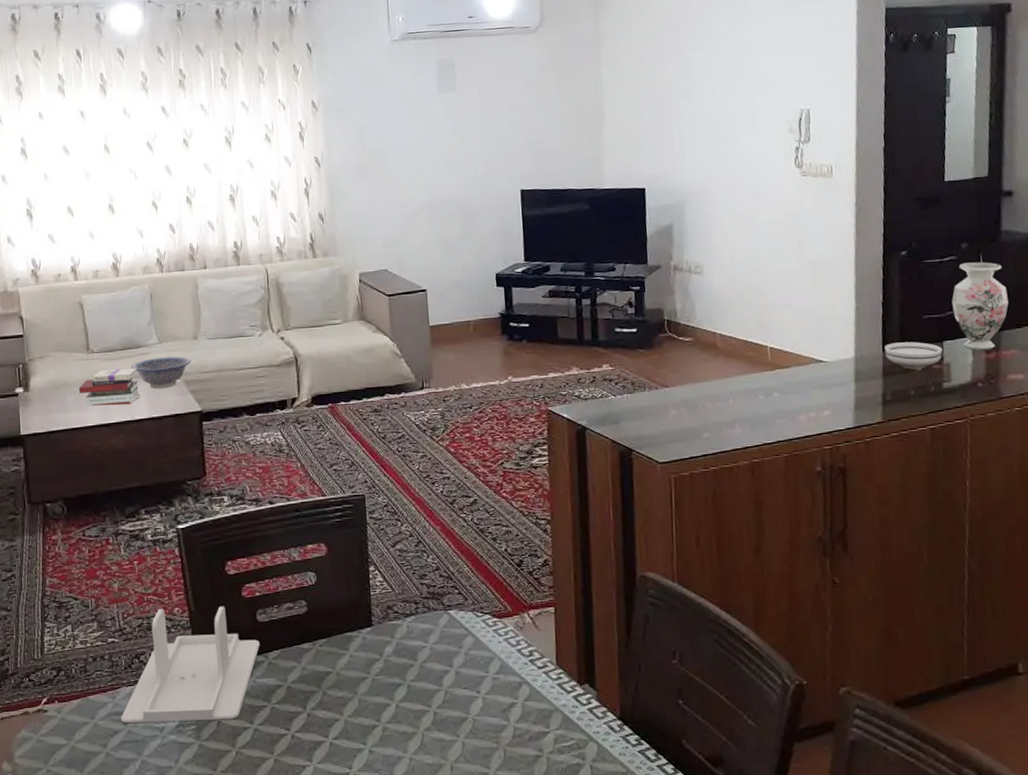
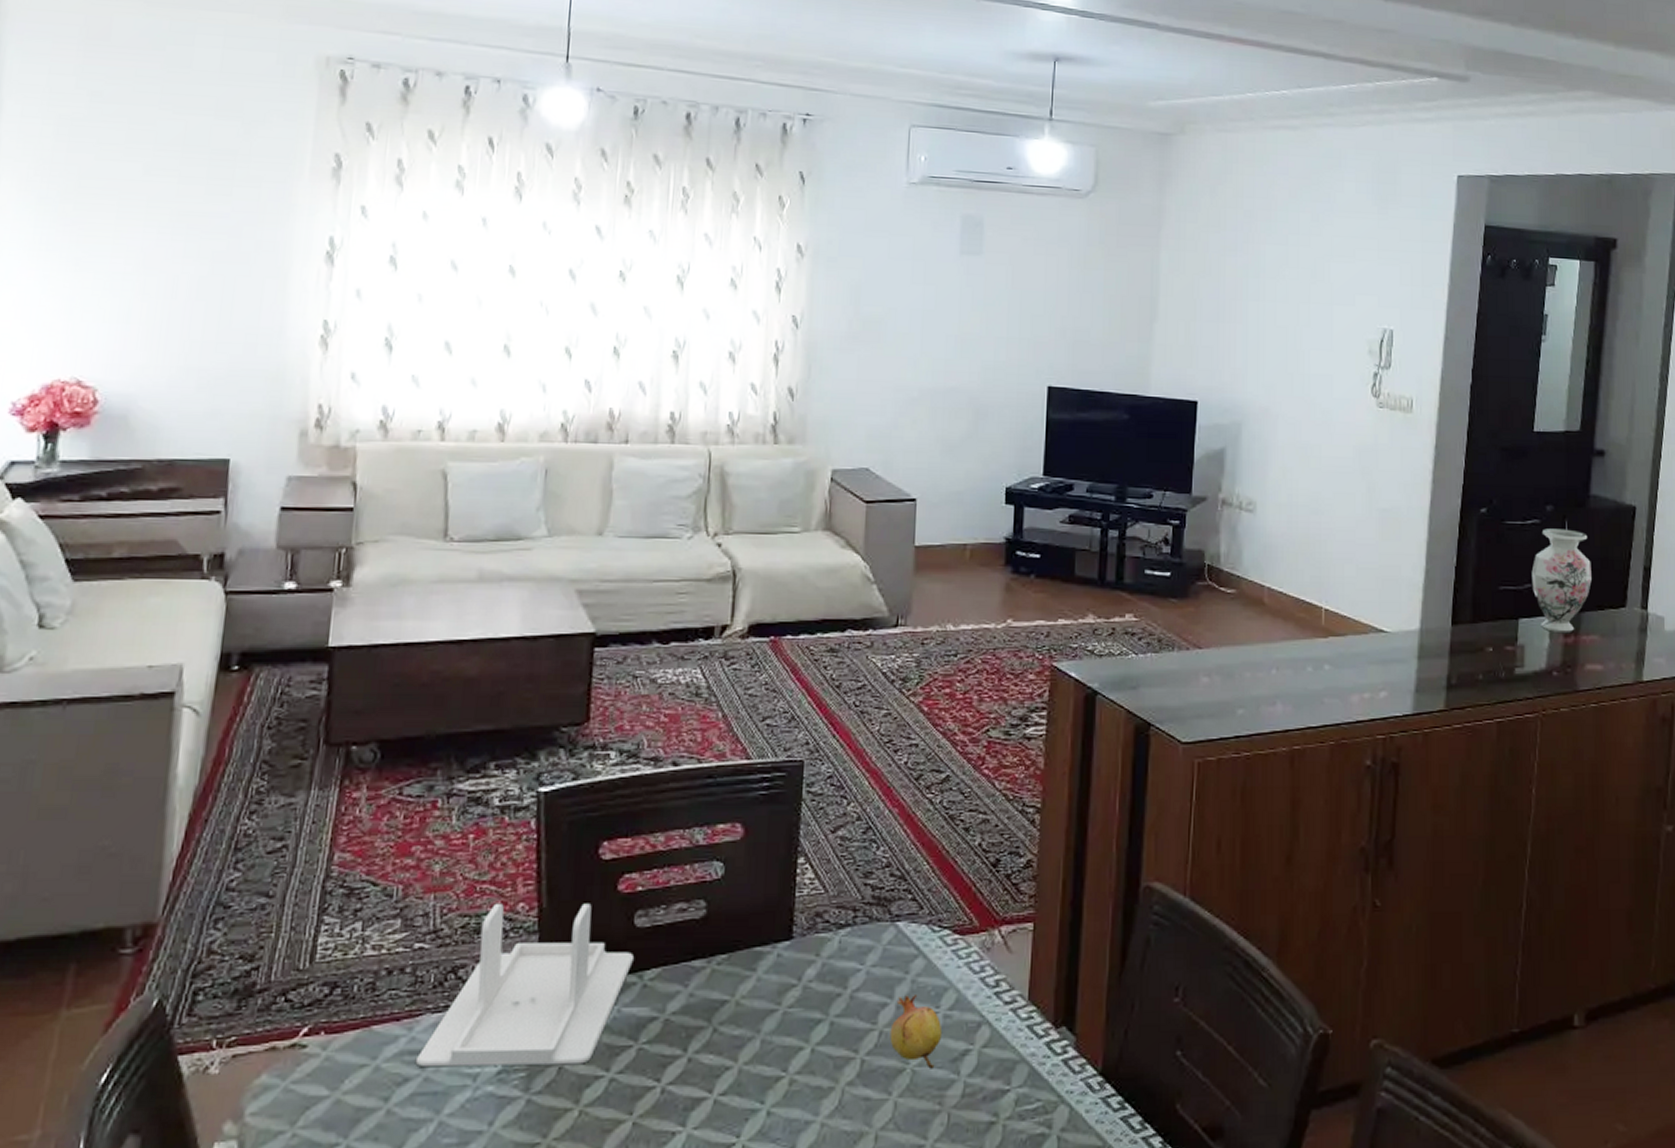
books: present [79,368,141,406] -> none [424,566,512,616]
decorative bowl: present [131,356,192,388] -> none [503,556,591,597]
fruit: none [453,664,493,718] -> present [890,995,943,1069]
bowl: present [885,341,943,370] -> none [1454,616,1517,649]

